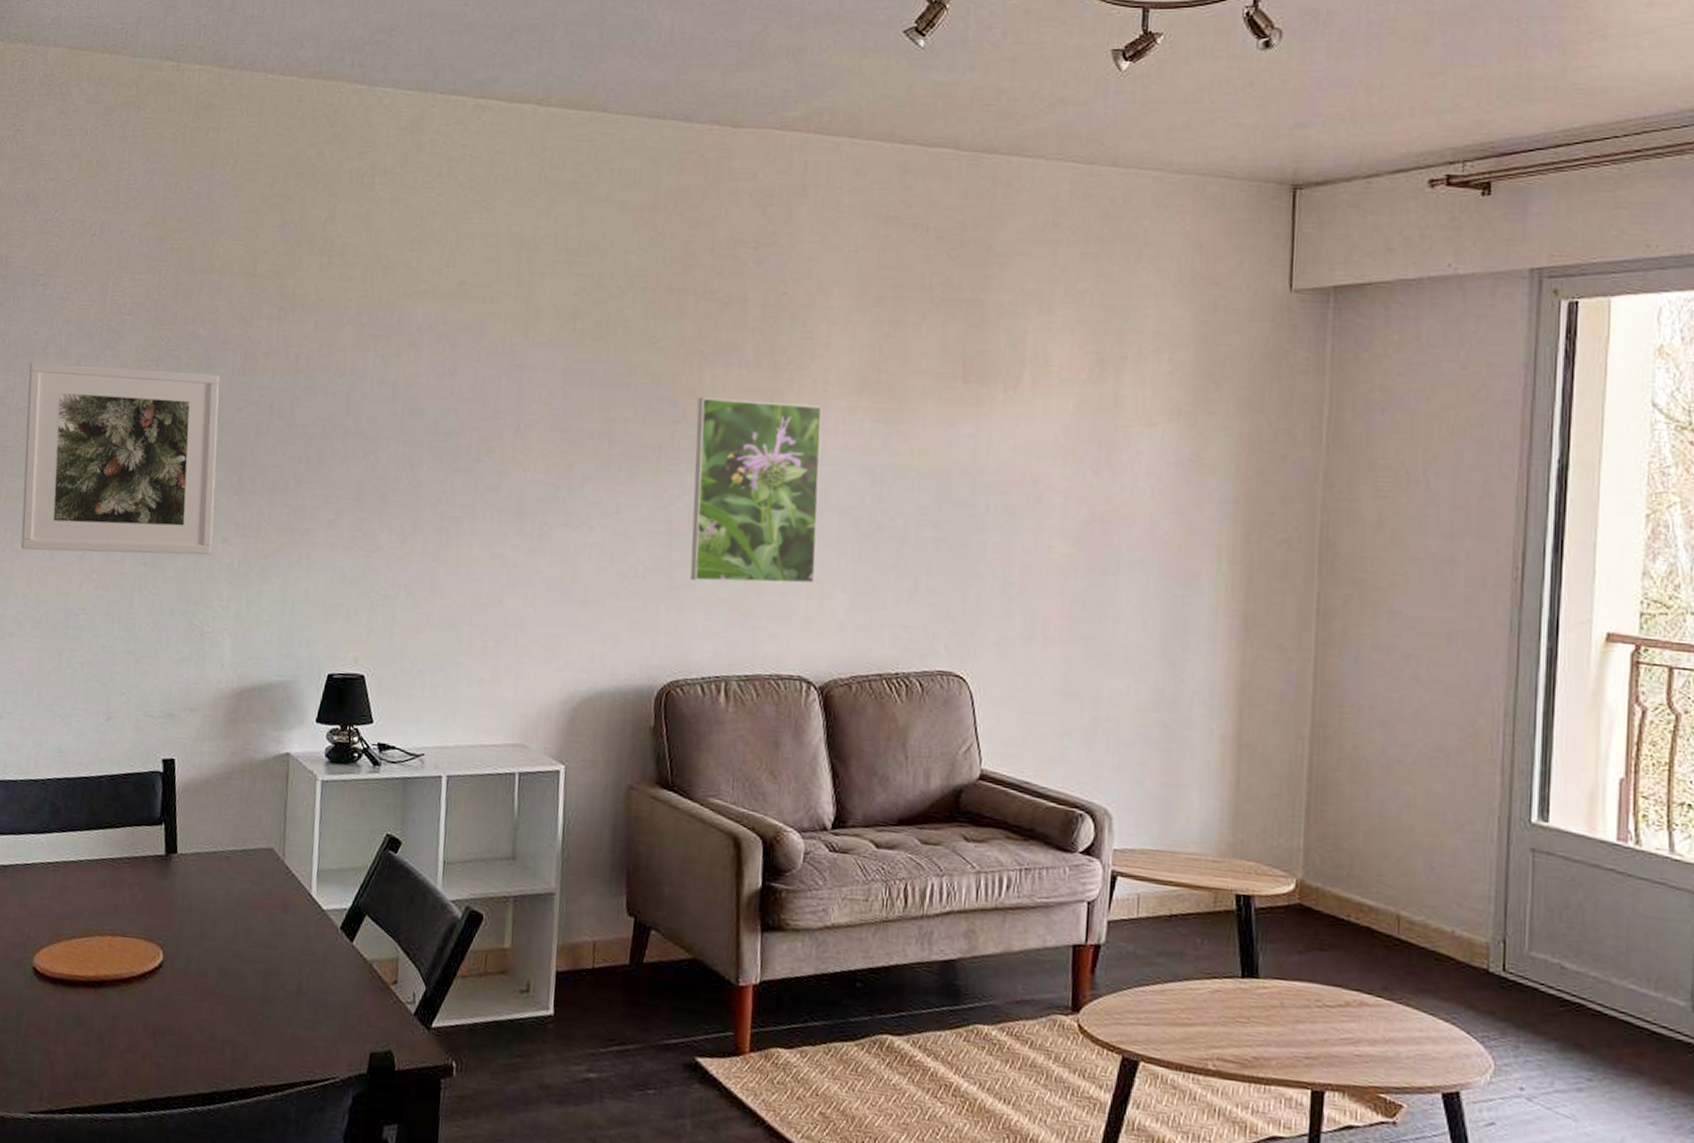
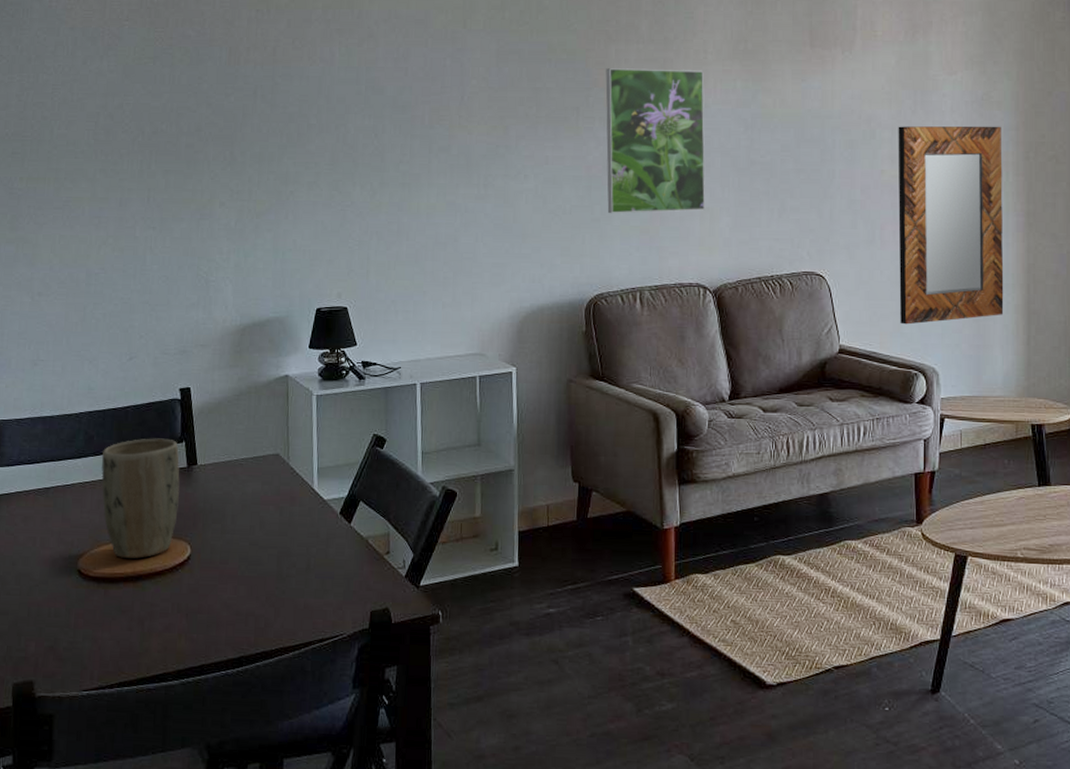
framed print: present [21,361,220,555] -> none [41,63,212,223]
plant pot: none [66,816,157,961] -> present [101,438,180,559]
home mirror: none [1063,490,1214,750] -> present [898,126,1004,325]

